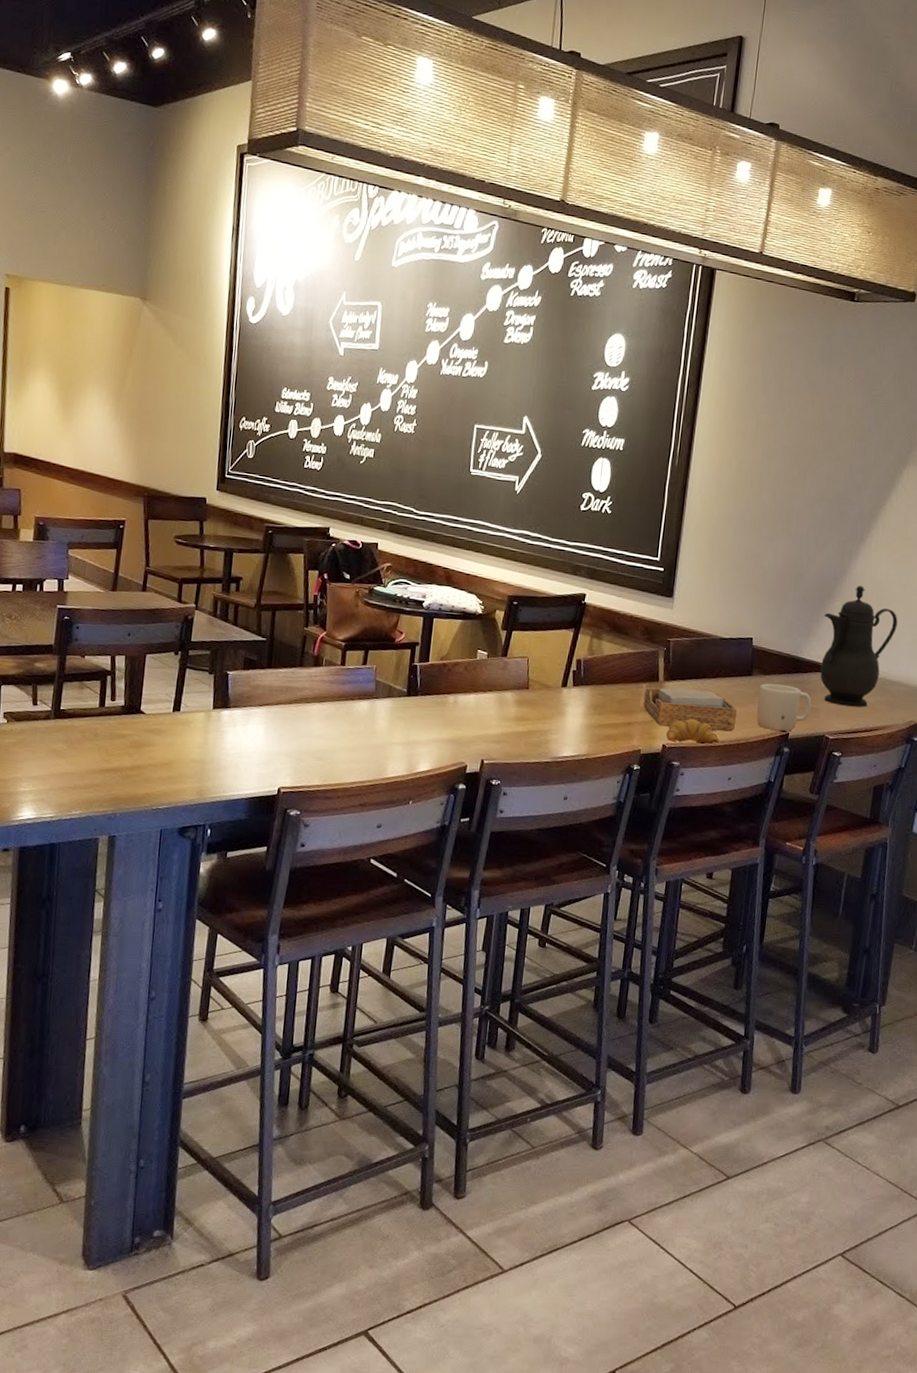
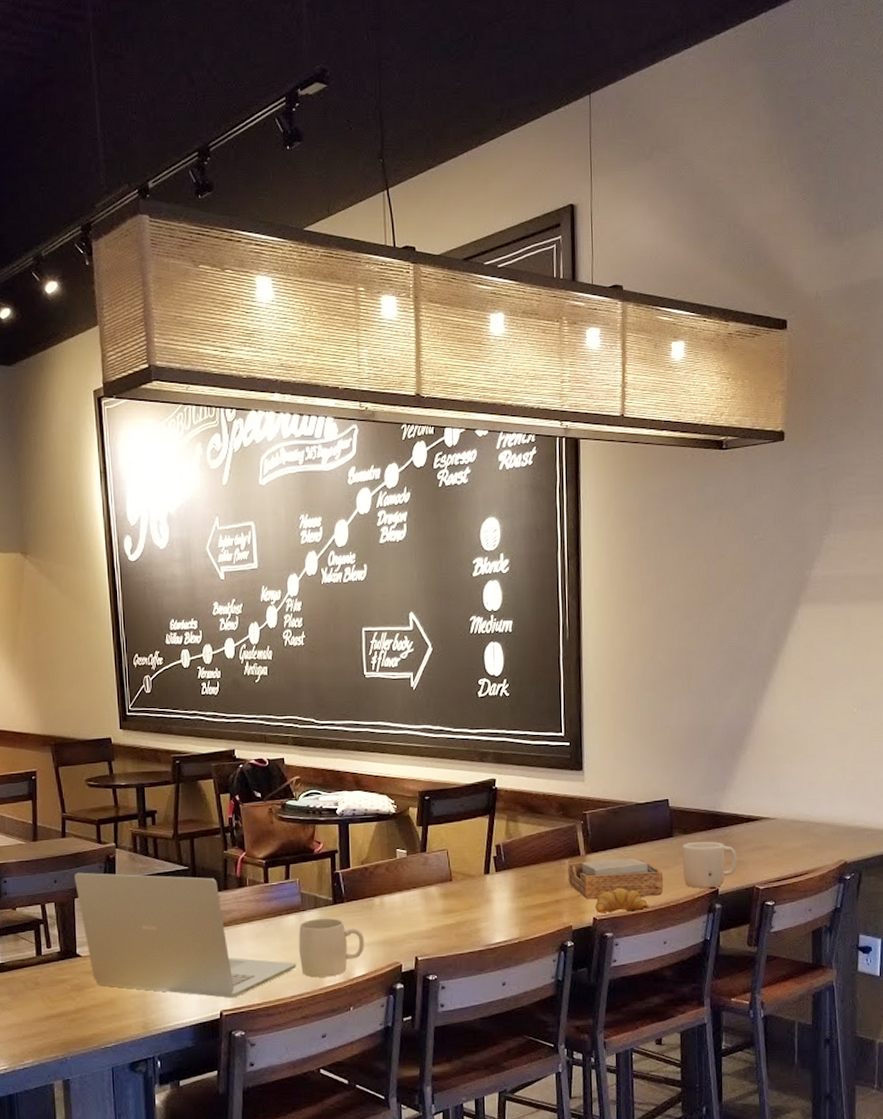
laptop: none [148,628,362,777] -> present [73,872,297,998]
mug: none [365,708,433,768] -> present [298,918,364,978]
coffeepot: present [820,585,898,708] -> none [737,732,813,855]

